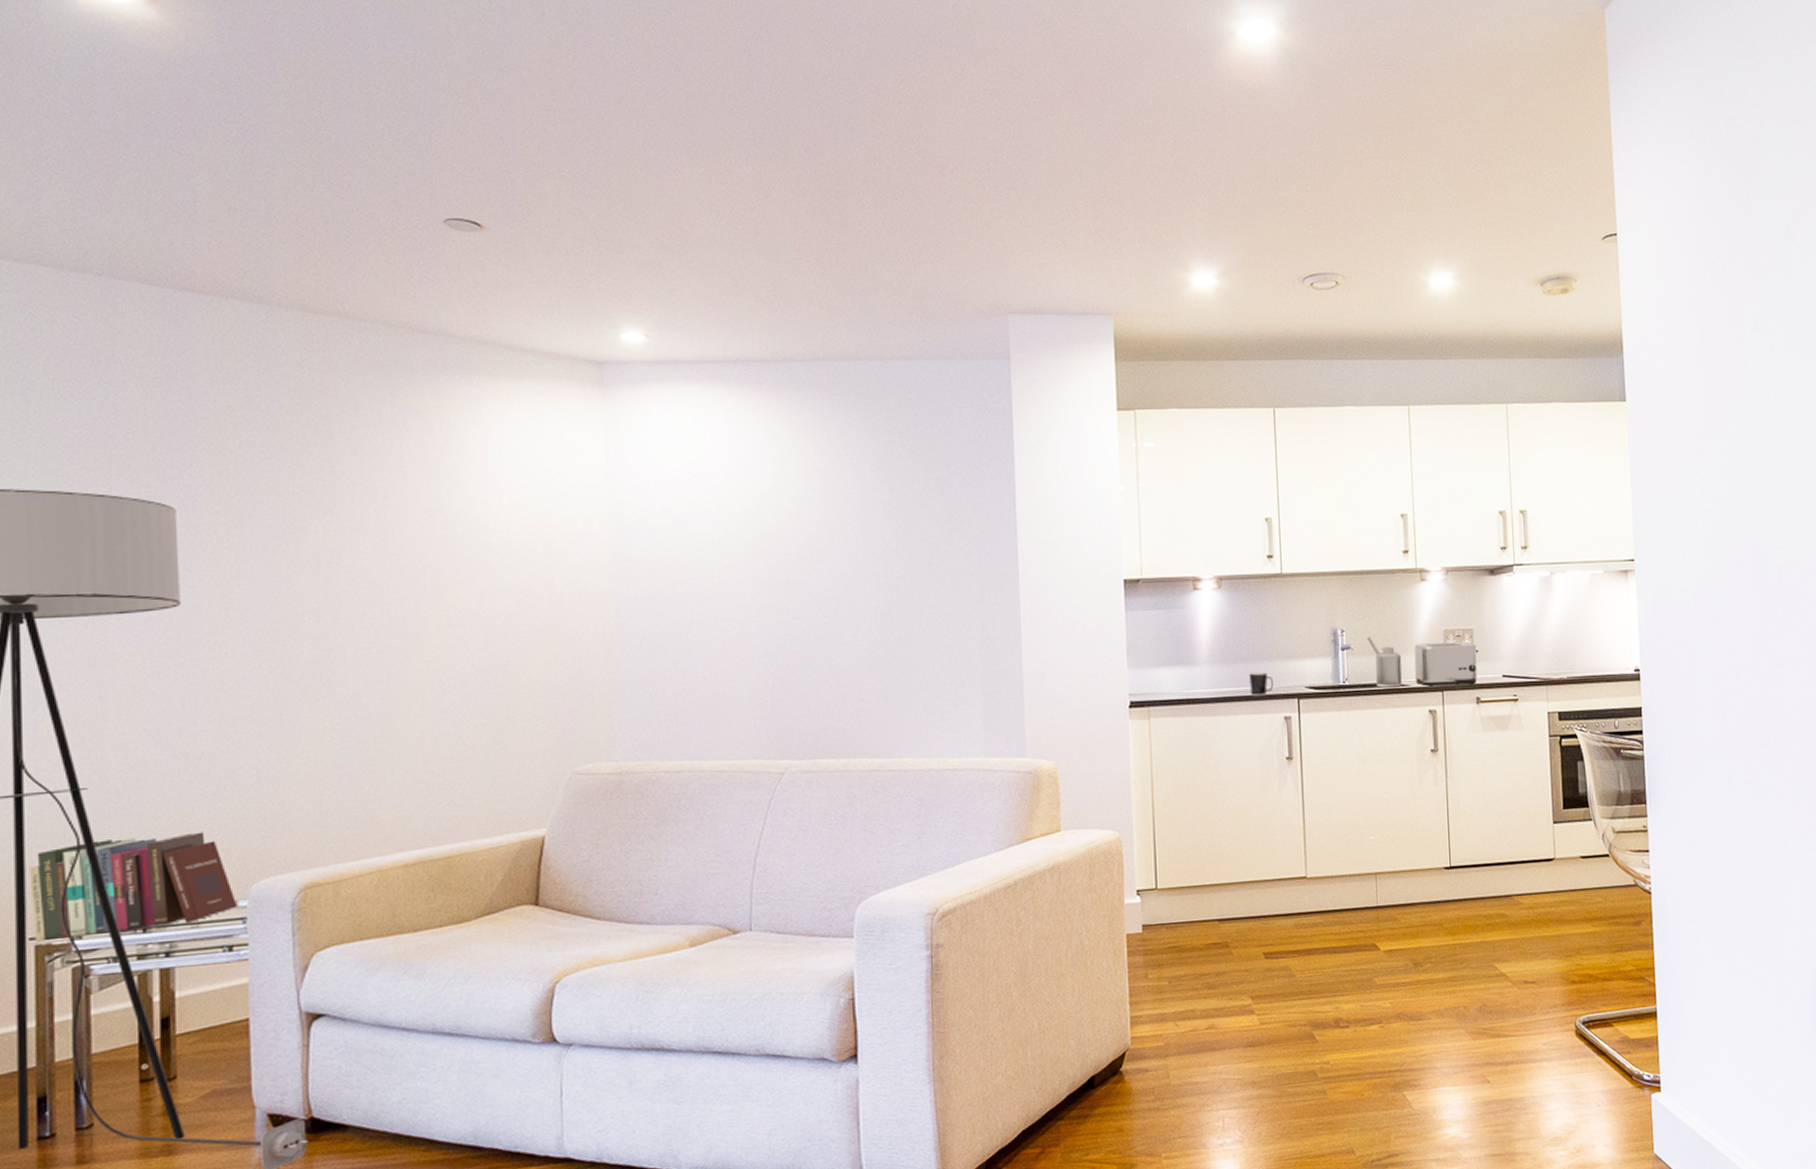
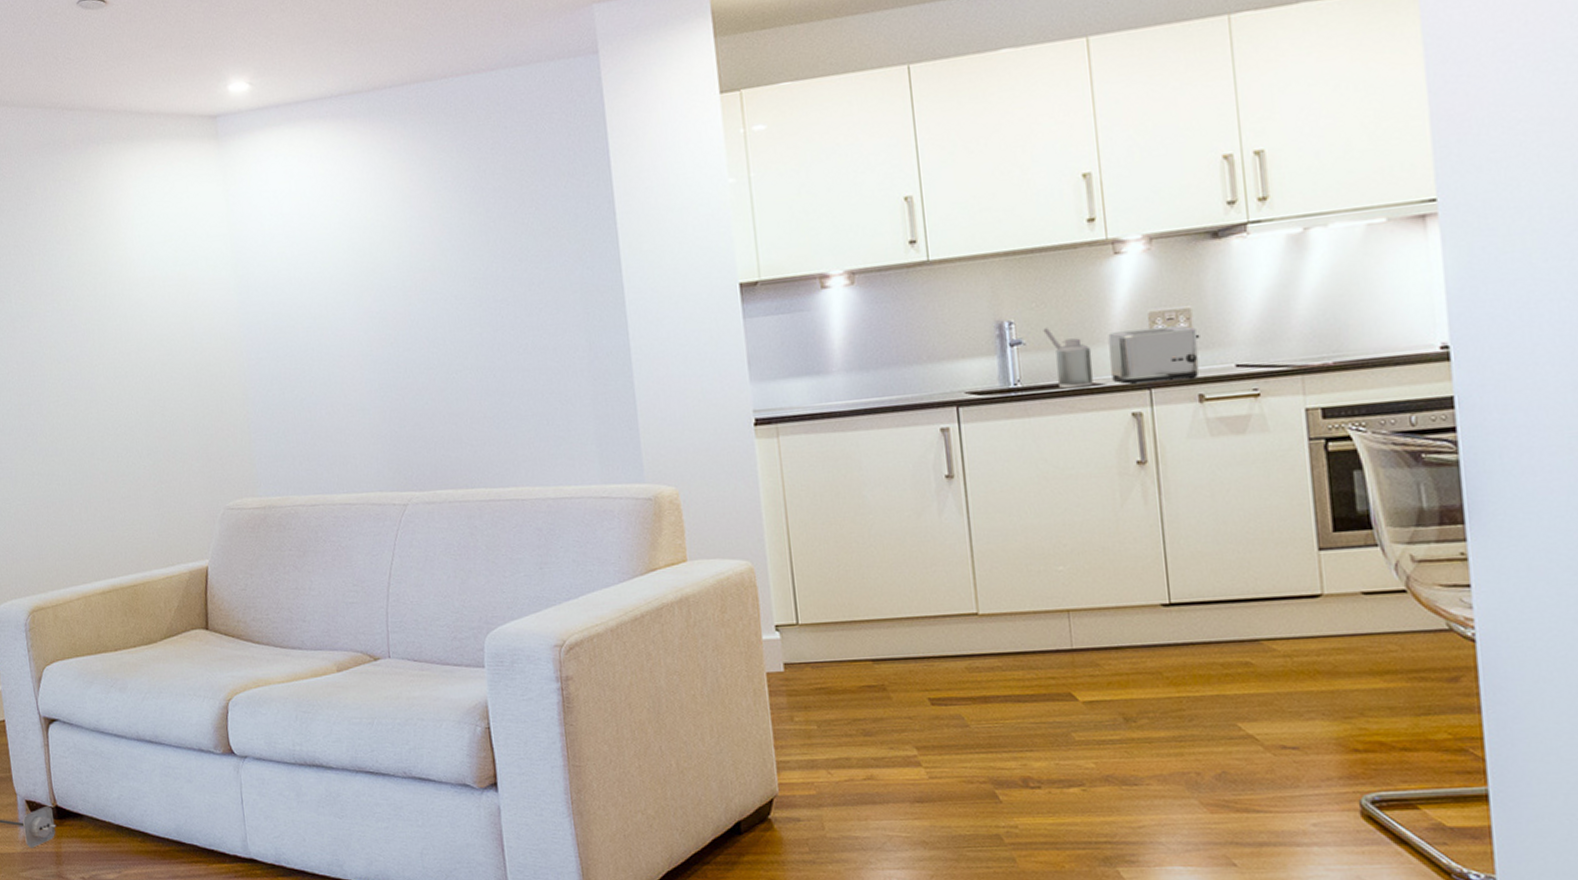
mug: present [1249,671,1274,697] -> none [894,377,926,407]

